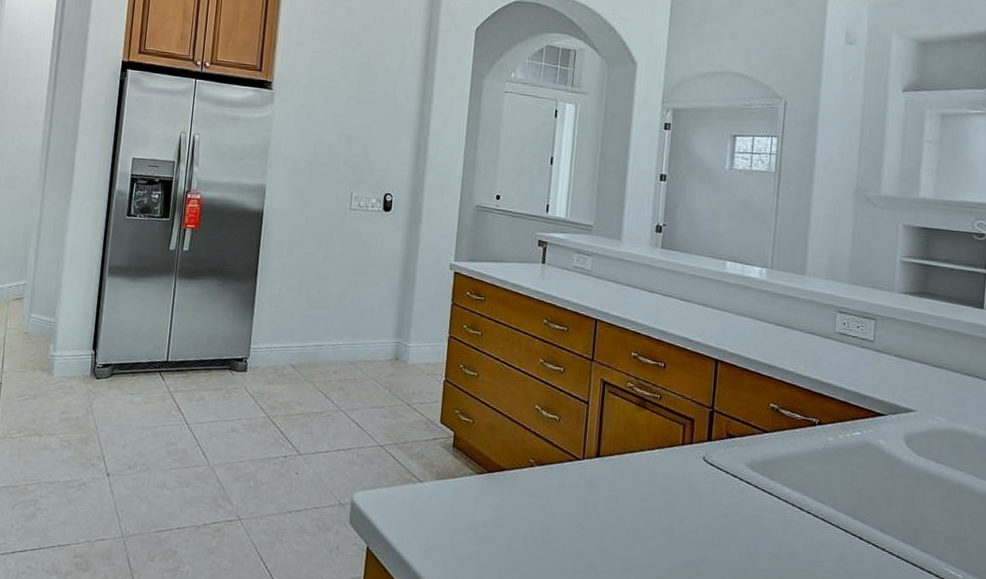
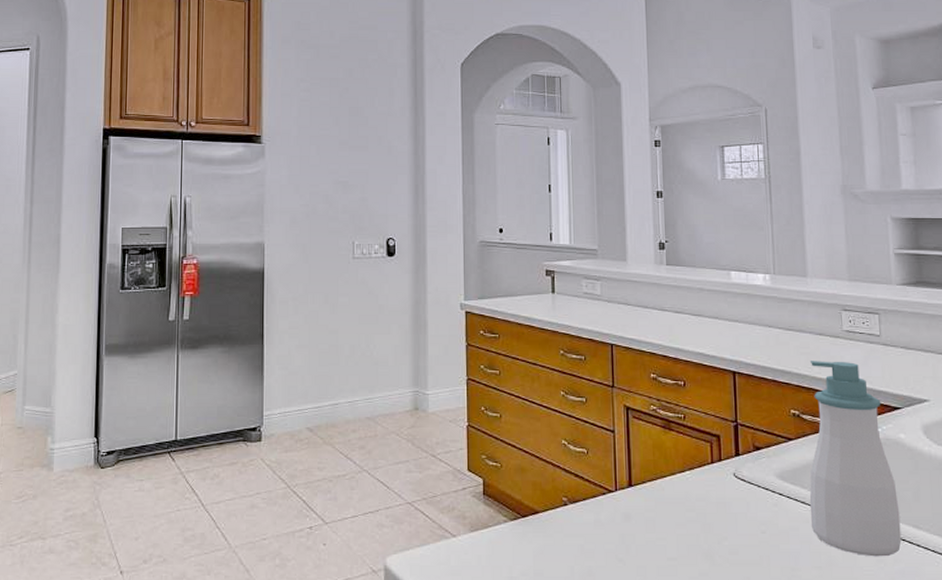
soap bottle: none [775,358,869,556] -> present [809,361,902,557]

